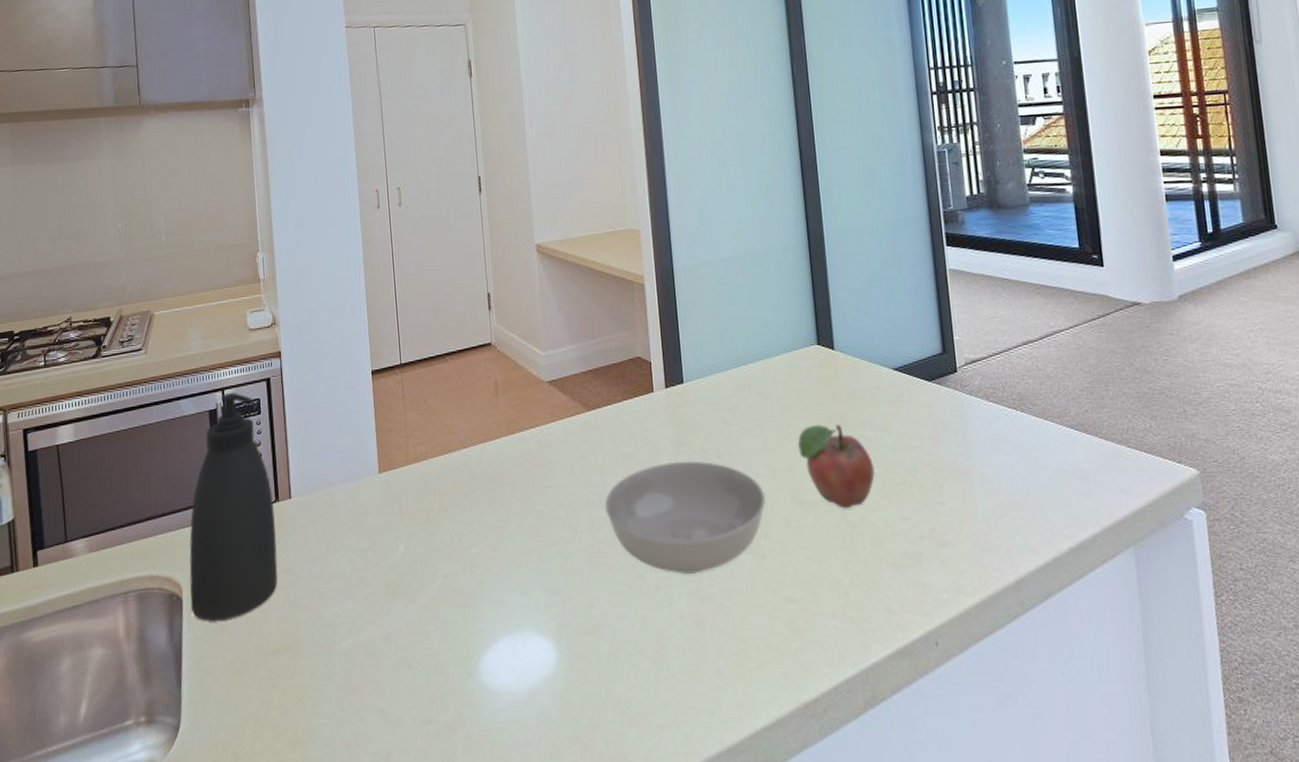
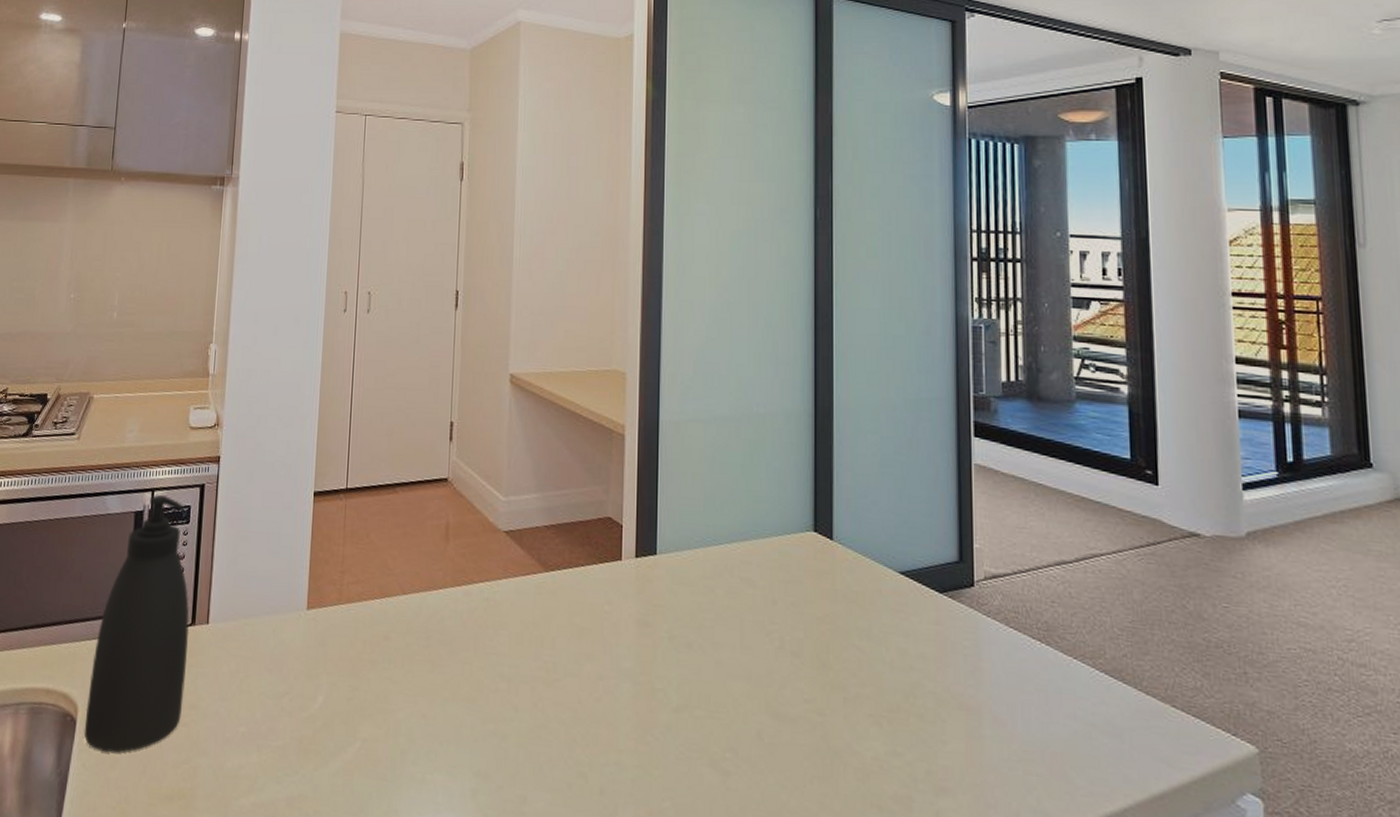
bowl: present [604,461,766,574] -> none [551,644,738,782]
fruit: present [797,424,875,509] -> none [779,625,866,731]

